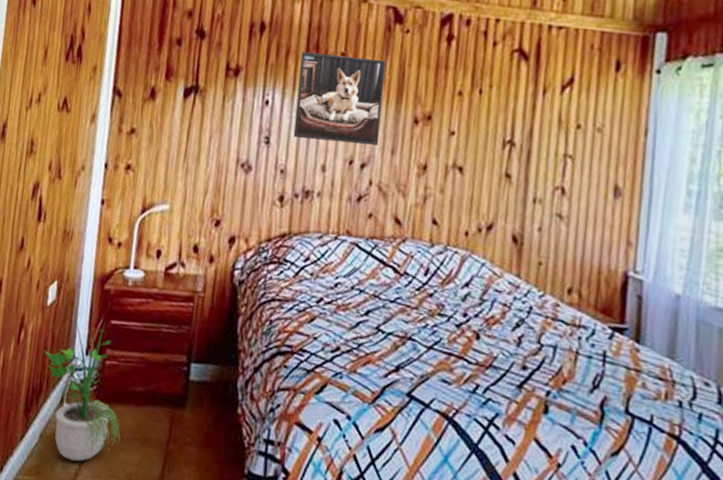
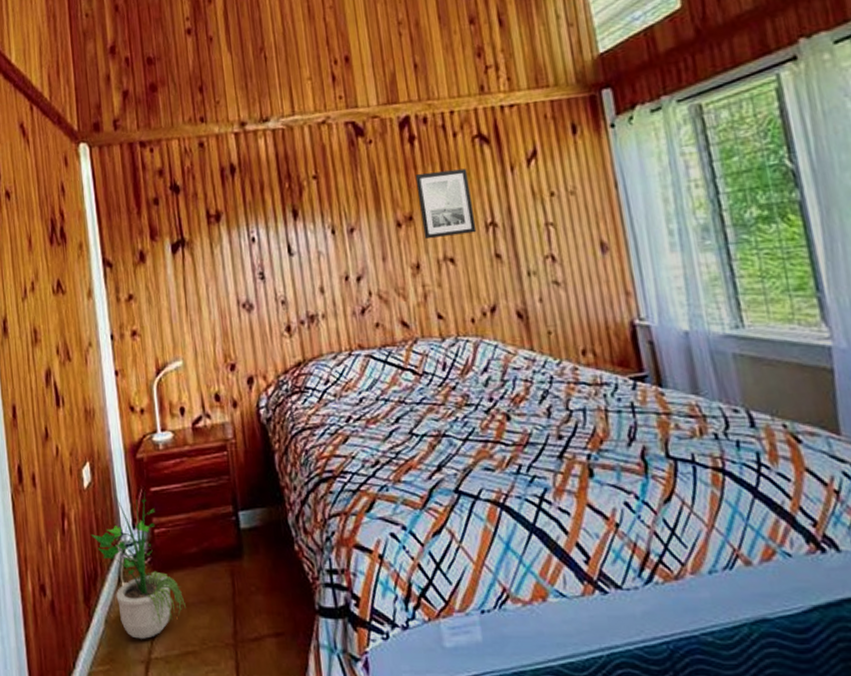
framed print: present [293,52,386,146] -> none [275,174,369,268]
wall art: none [438,75,499,148] -> present [415,168,477,240]

